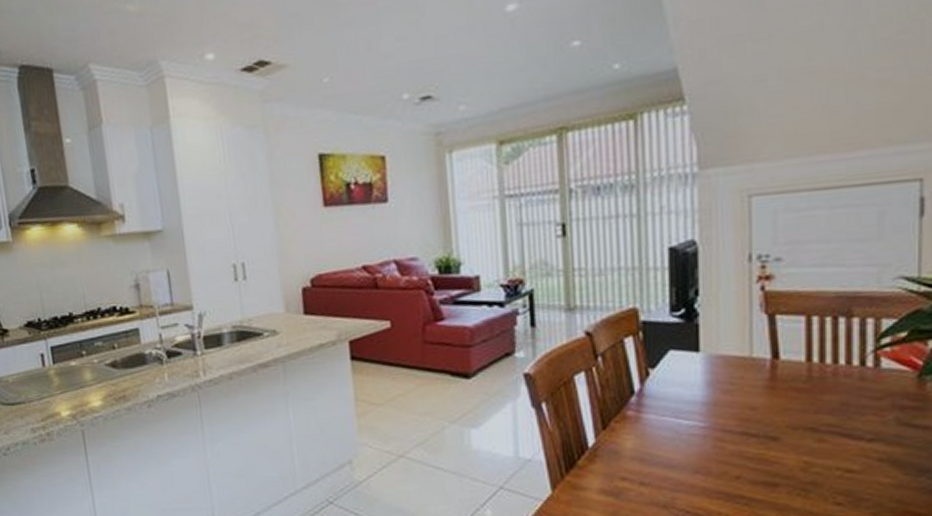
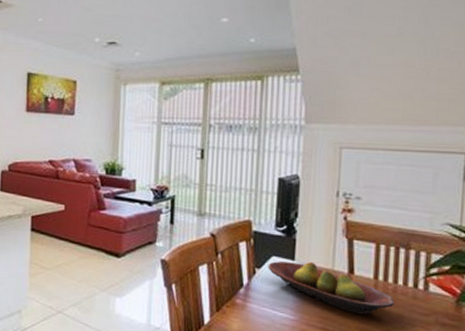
fruit bowl: none [664,350,836,410] -> present [268,261,395,315]

